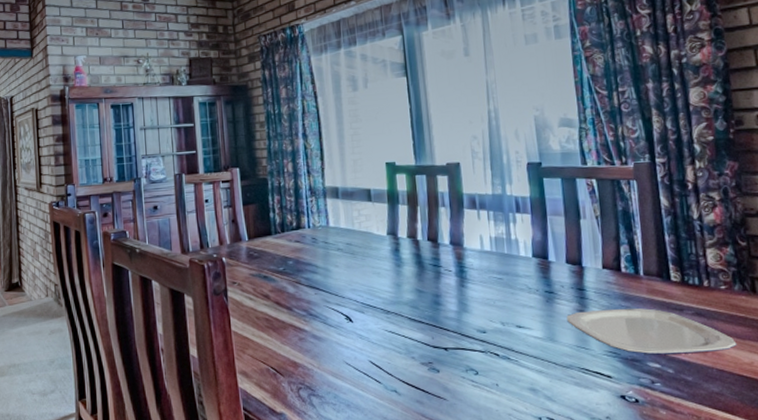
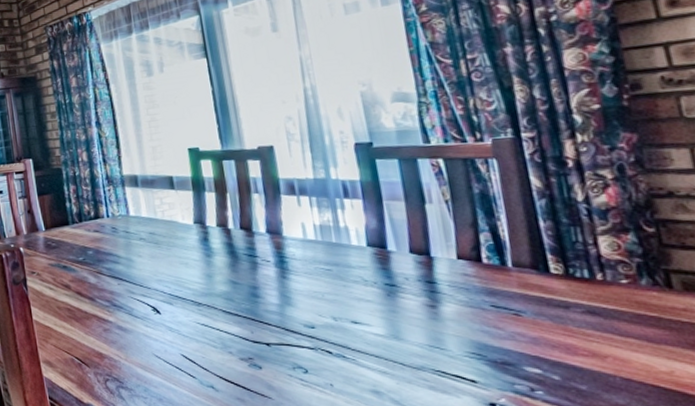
plate: present [566,308,737,355] -> none [414,304,649,358]

